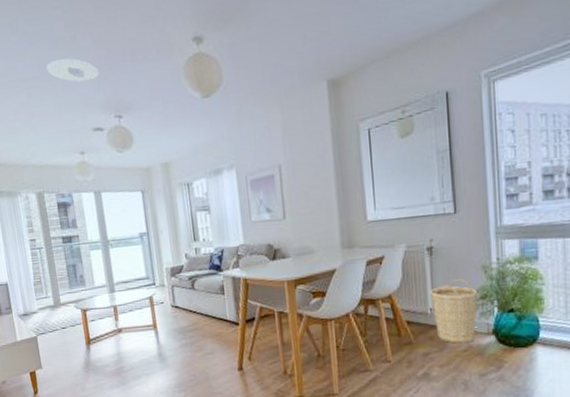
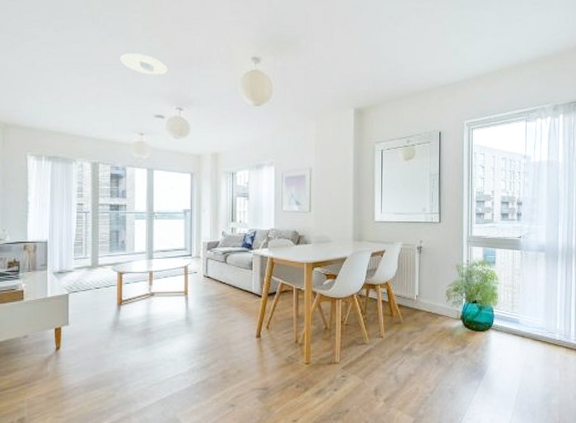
basket: present [430,279,478,344] -> none [417,274,452,325]

